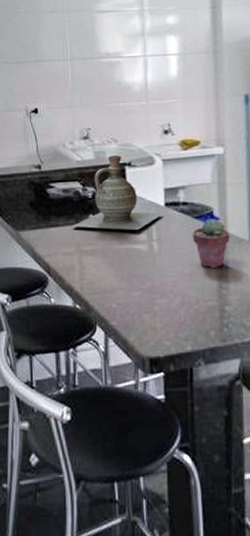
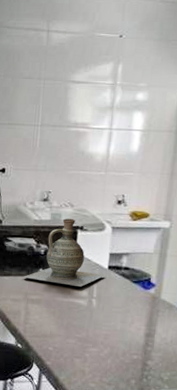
potted succulent: present [192,219,230,268] -> none [129,284,163,328]

